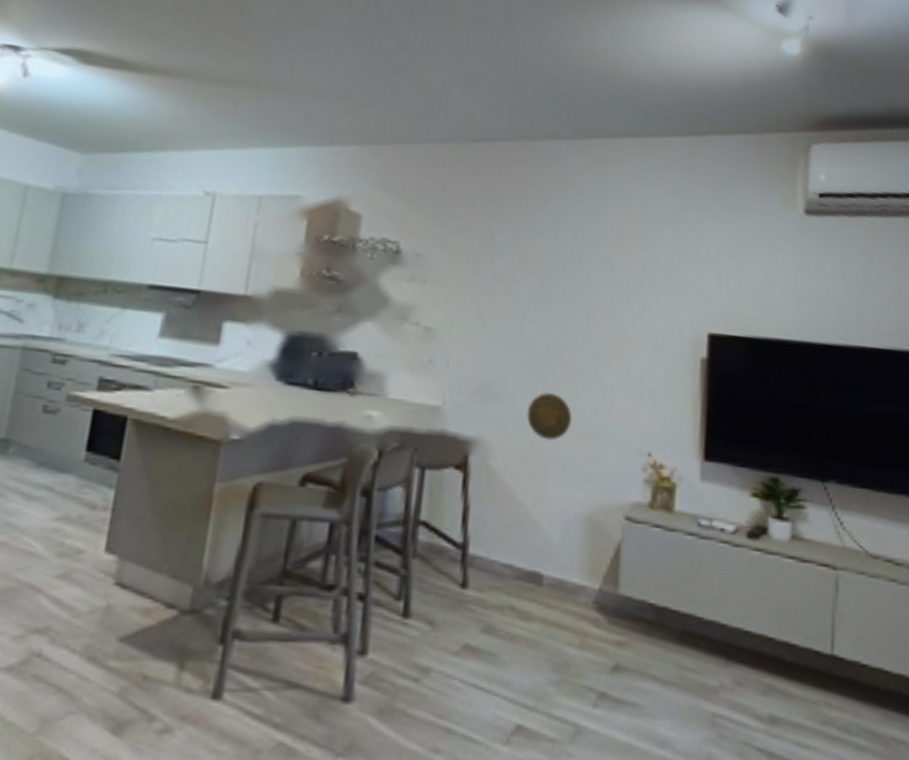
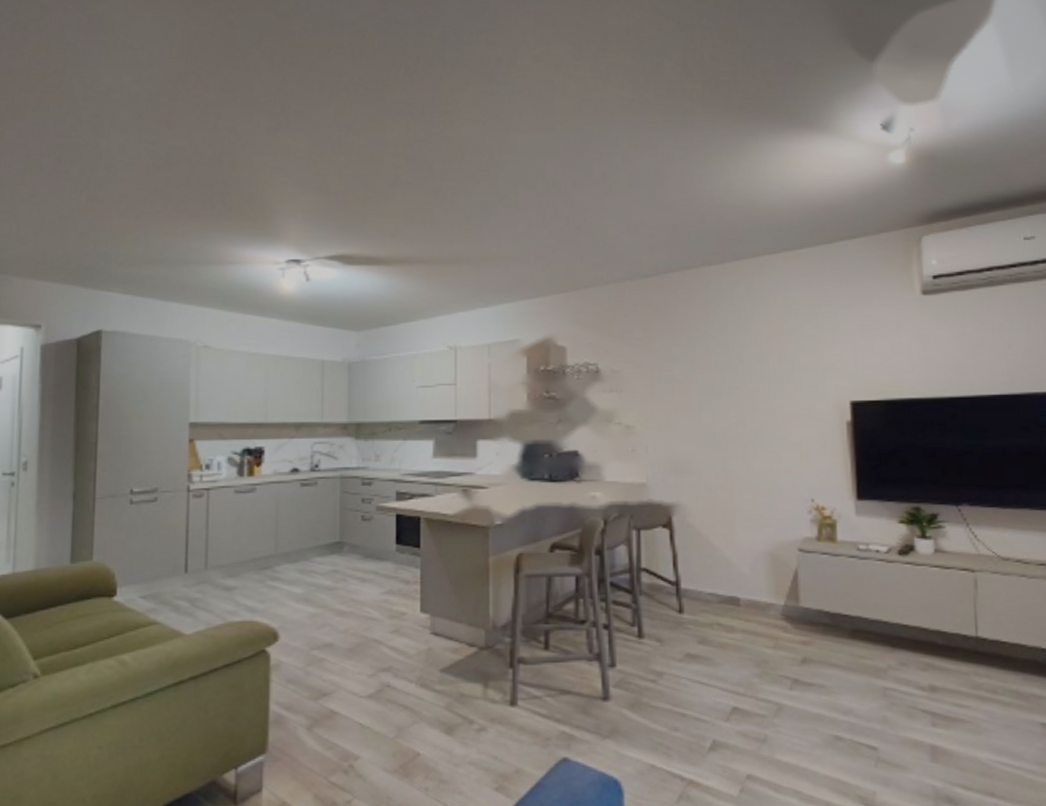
decorative plate: present [526,392,572,441] -> none [712,463,748,499]

